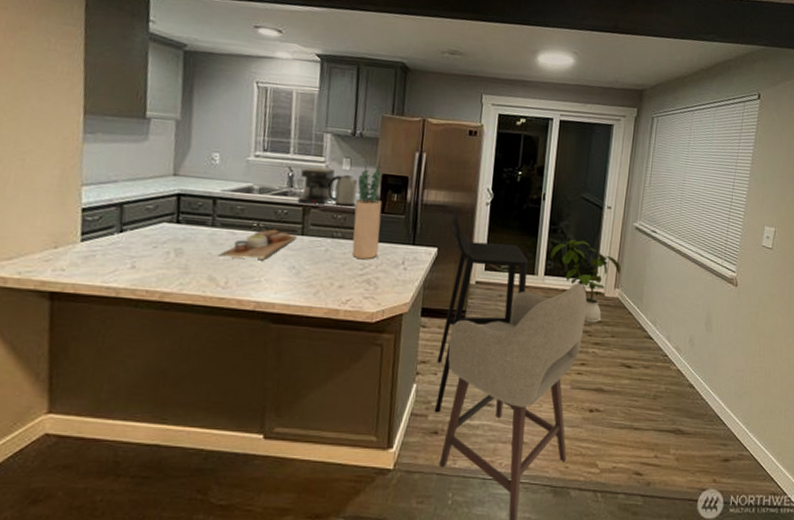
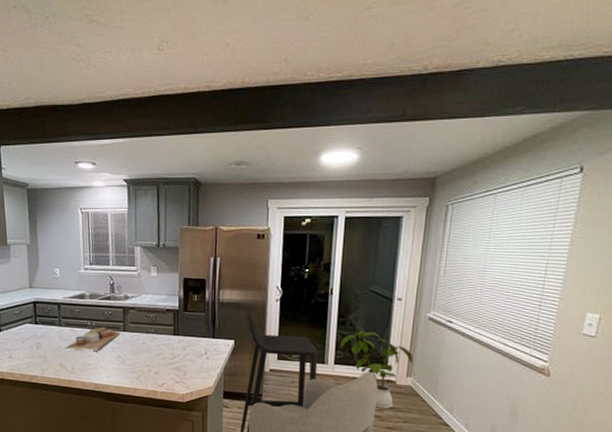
coffee maker: present [297,167,336,205] -> none [118,276,147,306]
kettle: present [327,174,358,208] -> none [141,280,164,308]
vase: present [351,162,383,260] -> none [163,268,185,351]

